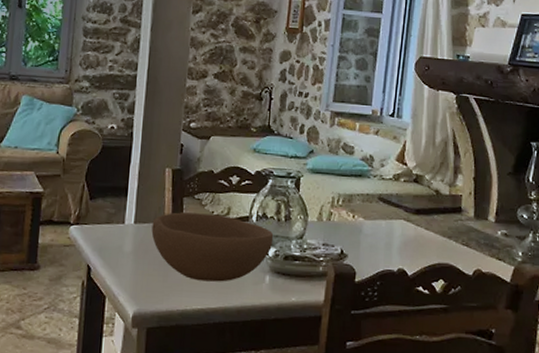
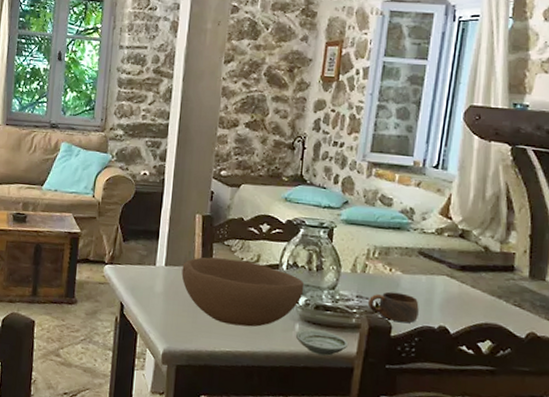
saucer: none [265,280,317,306] -> present [295,329,349,356]
cup: none [333,238,380,268] -> present [367,291,419,323]

